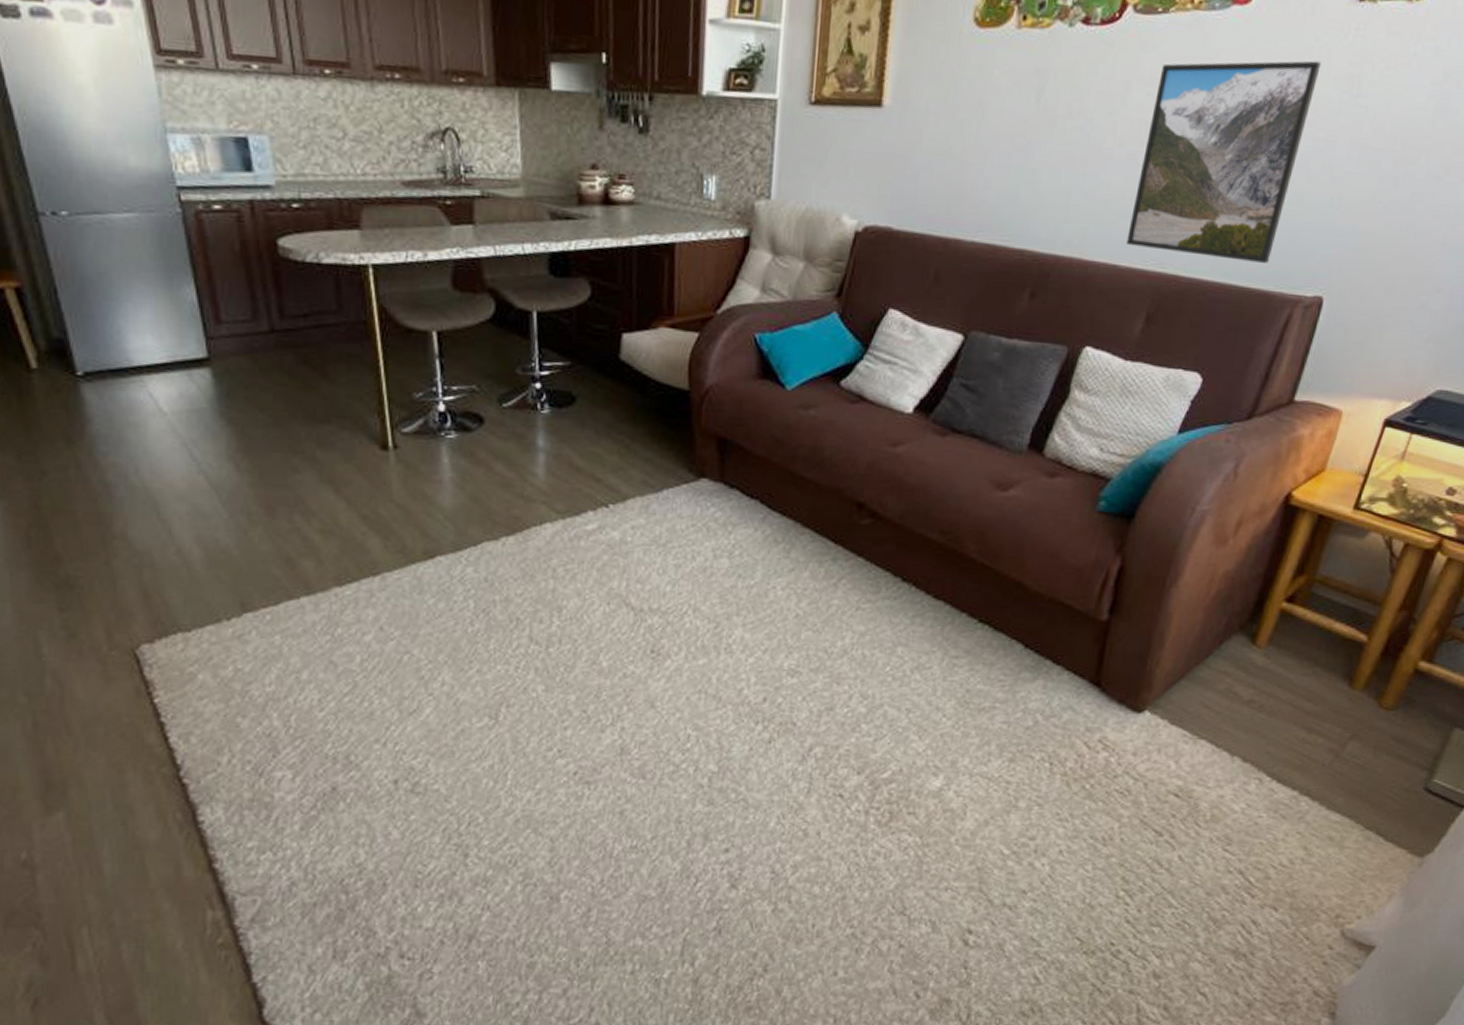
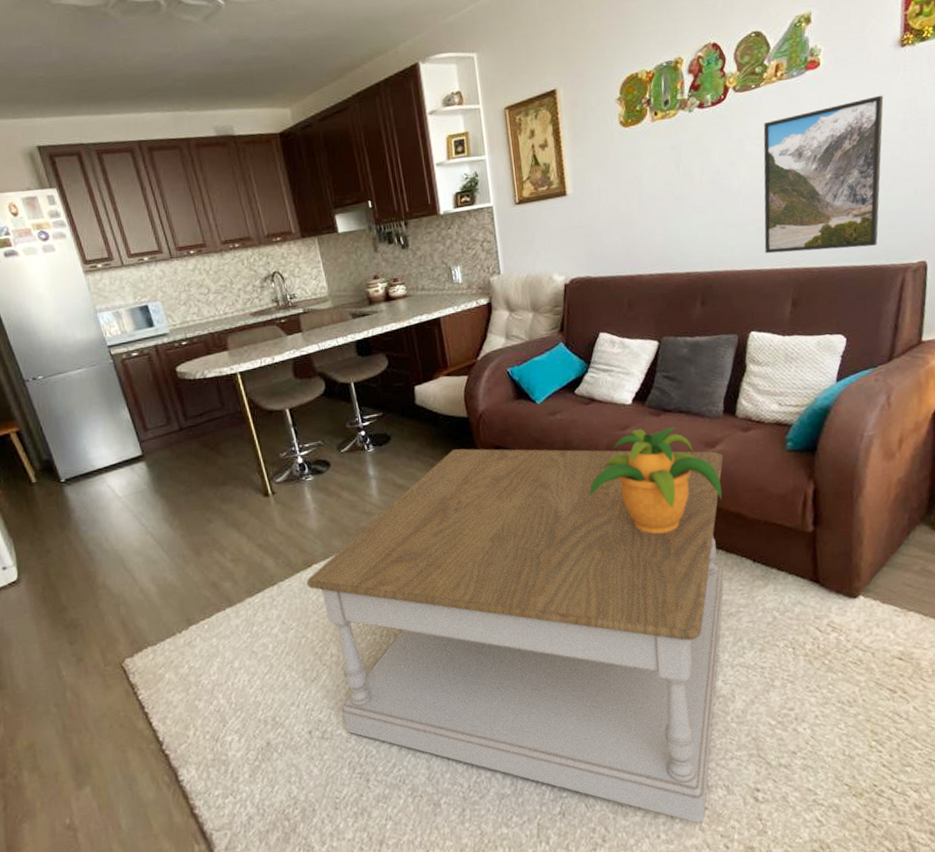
coffee table: none [423,432,1016,963] -> present [306,448,724,823]
potted plant: none [833,448,1006,592] -> present [589,426,723,534]

